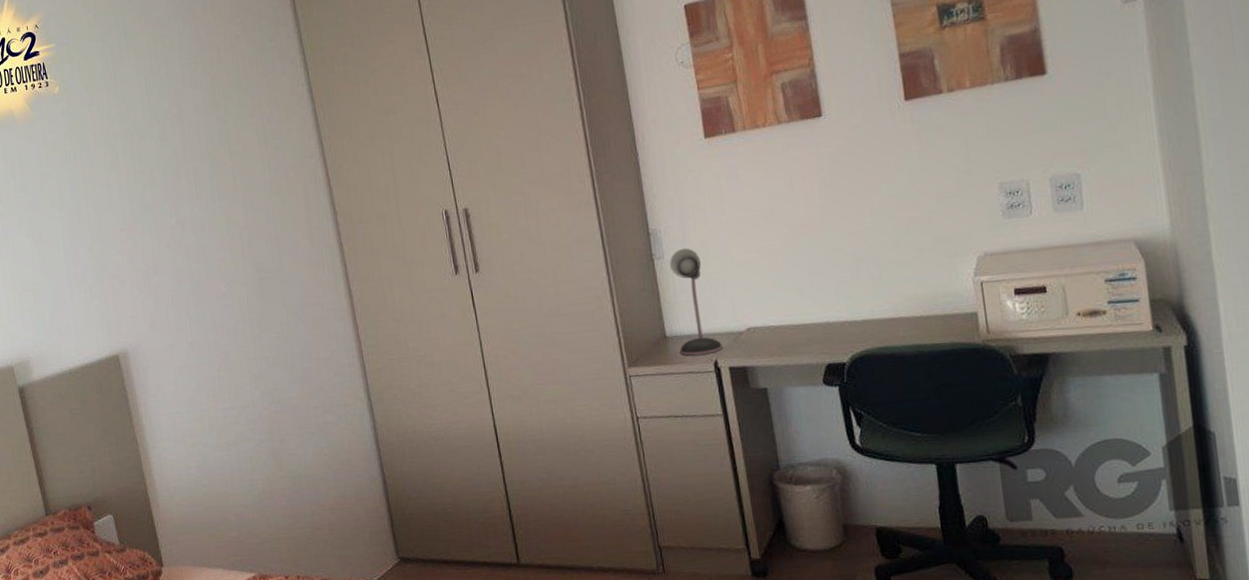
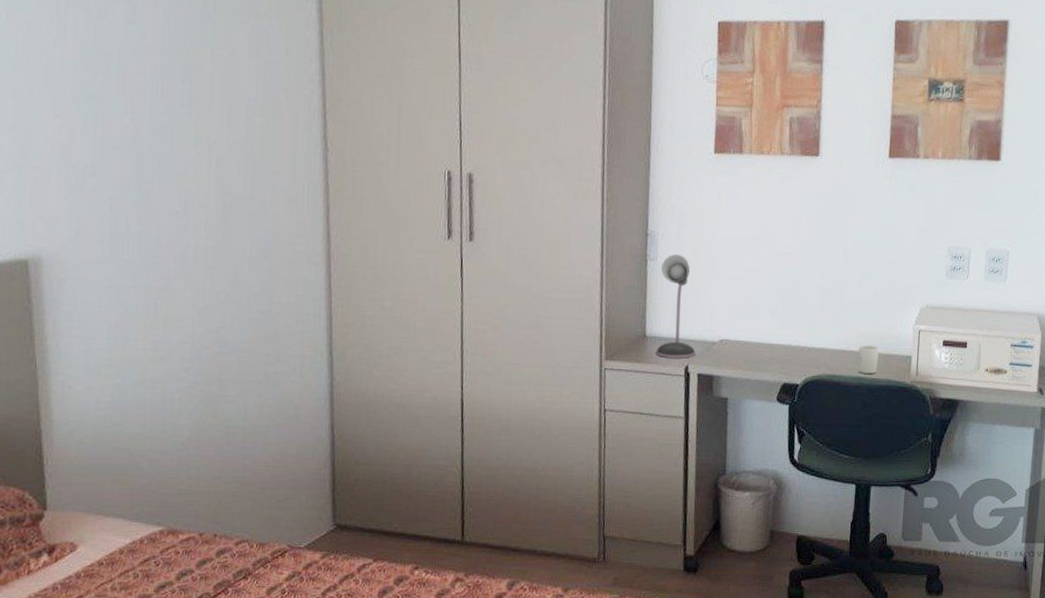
mug: none [909,307,938,340] -> present [857,345,879,374]

